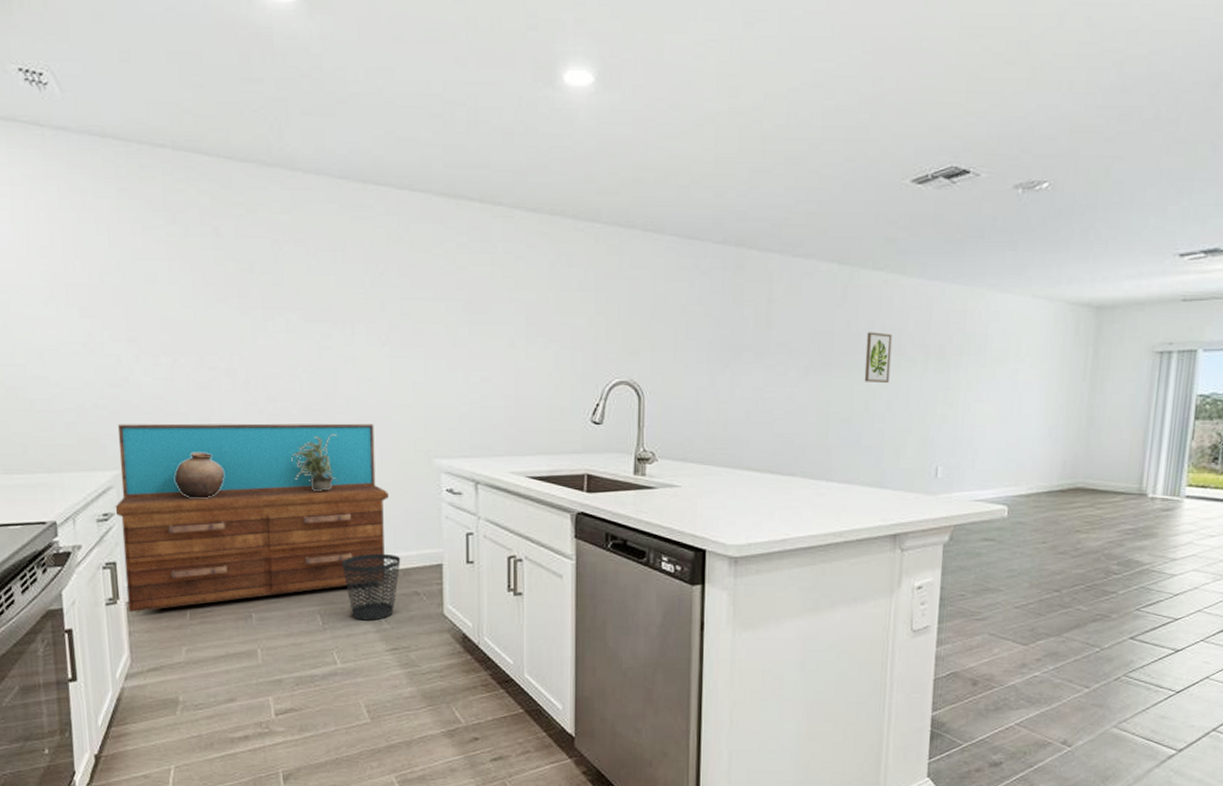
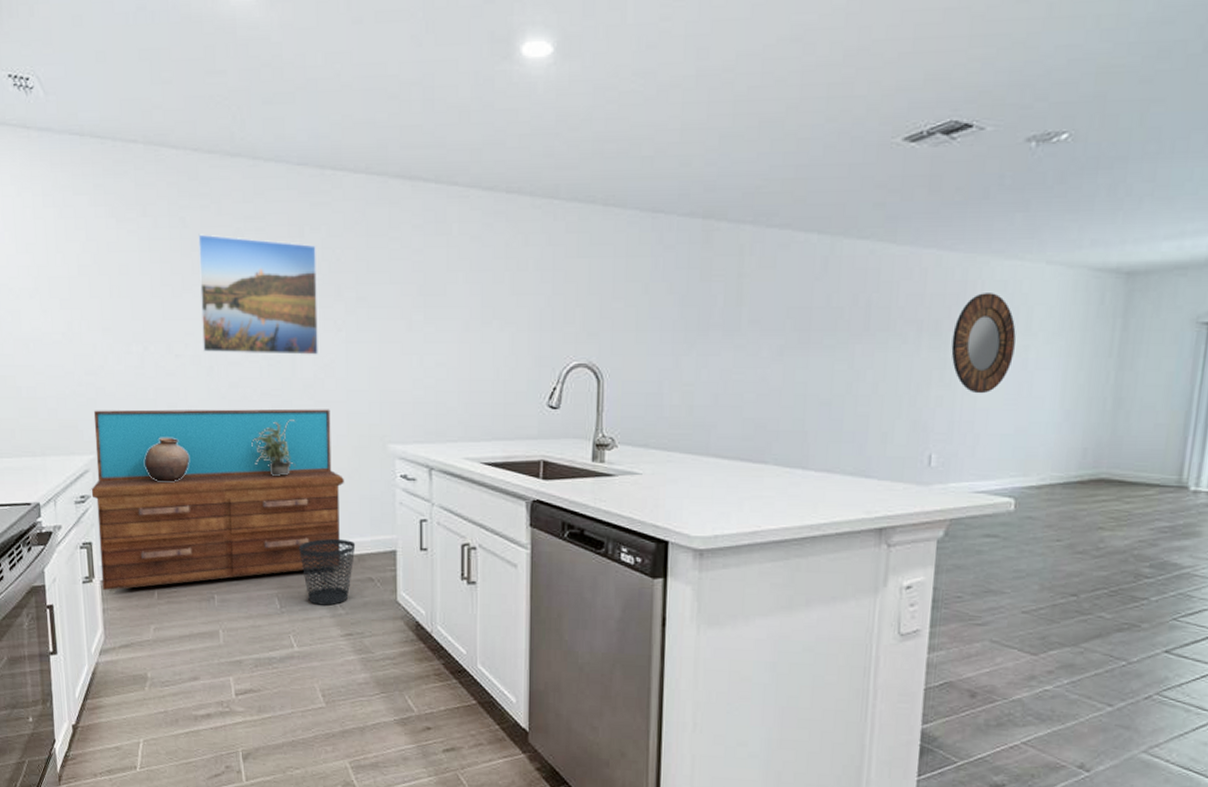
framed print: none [233,244,361,369] -> present [198,234,318,355]
wall art: present [864,332,892,384] -> none [846,306,880,363]
home mirror: none [953,322,1008,413] -> present [951,293,1016,394]

